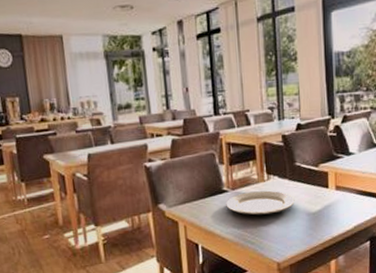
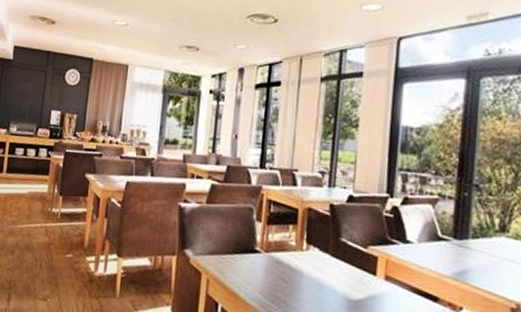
plate: present [226,190,295,215] -> none [256,258,334,290]

